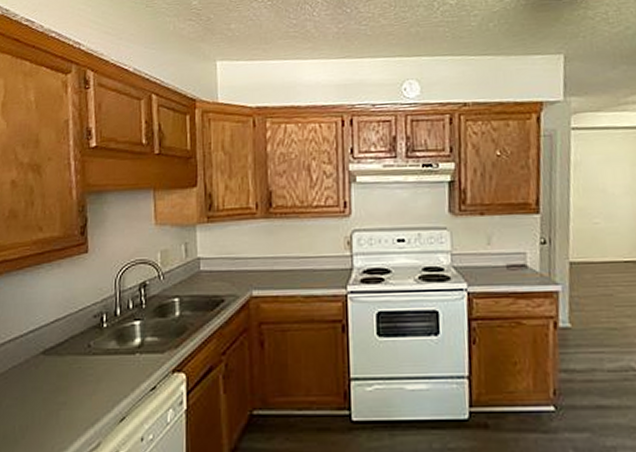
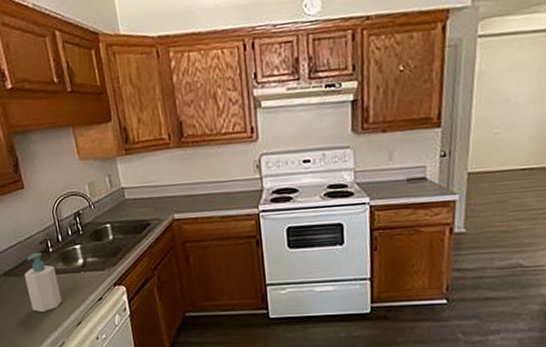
soap bottle: none [67,327,107,403] -> present [24,252,62,313]

